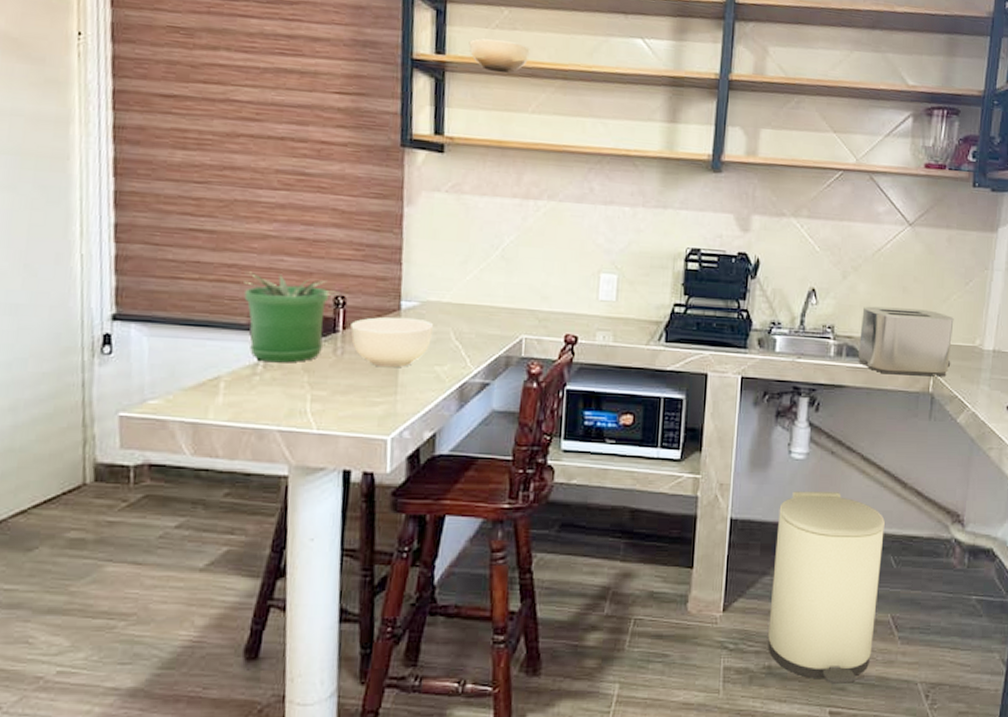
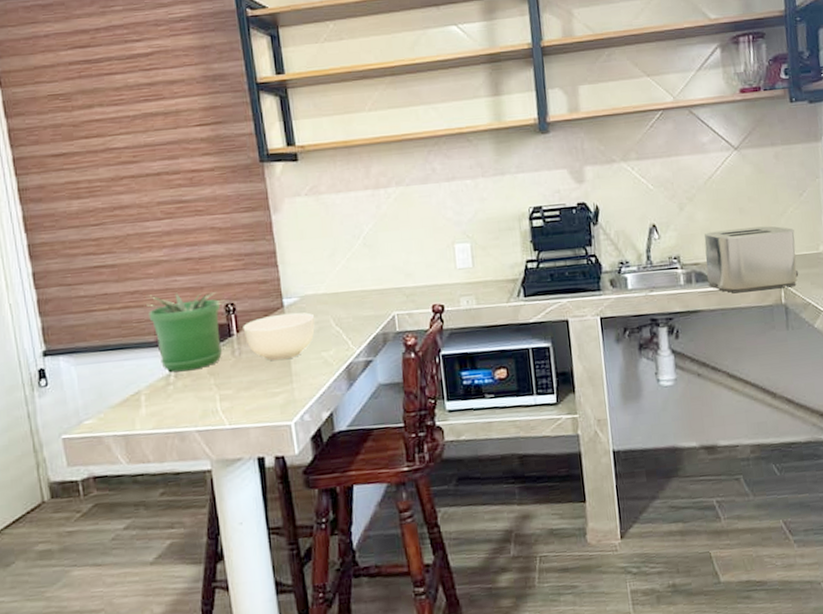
bowl: present [468,38,530,73] -> none [303,51,359,81]
pedal bin: present [768,491,885,684] -> none [657,411,770,594]

